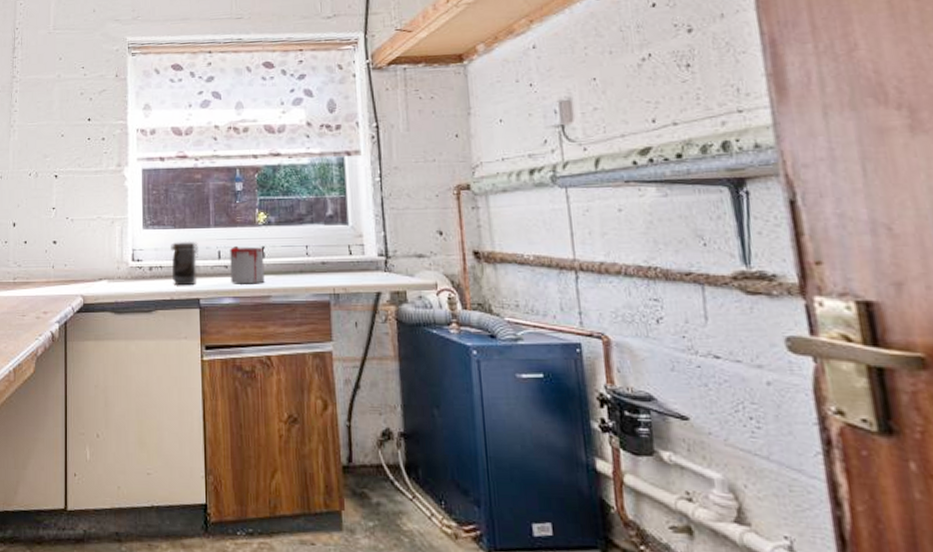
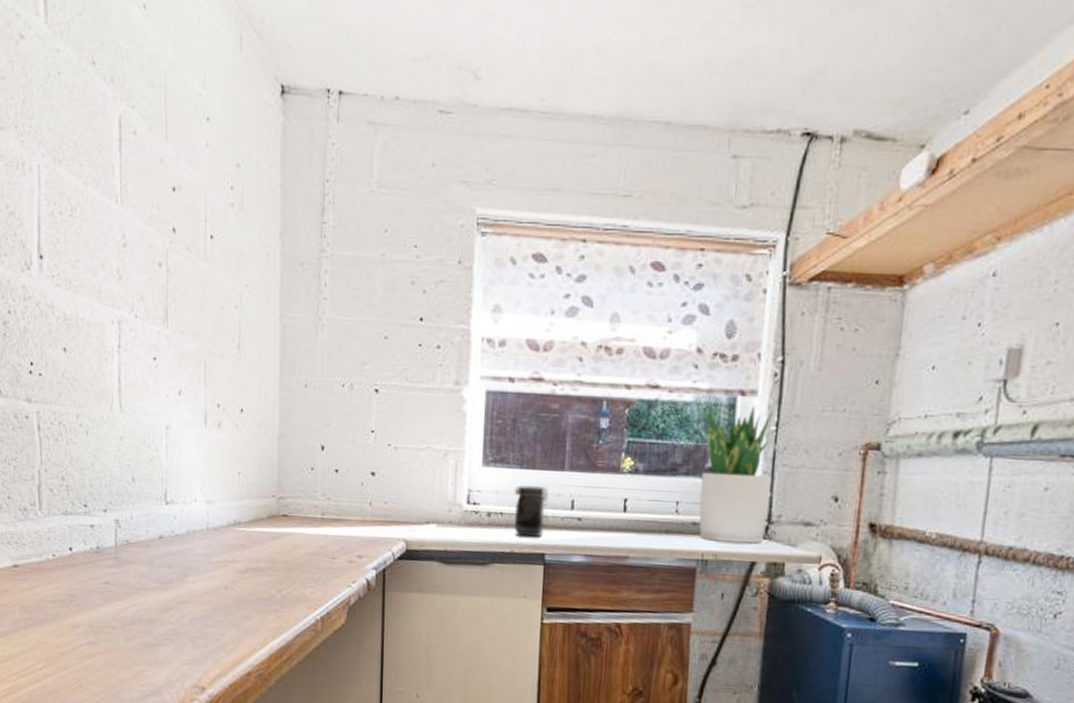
paint can: present [230,245,265,284] -> none [583,494,626,542]
planter: none [320,162,385,277] -> present [699,405,775,544]

